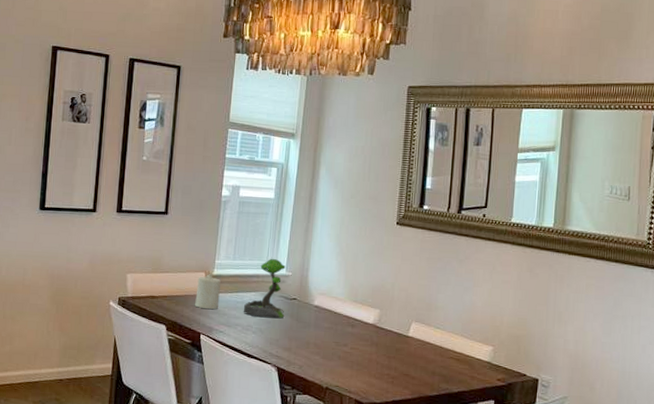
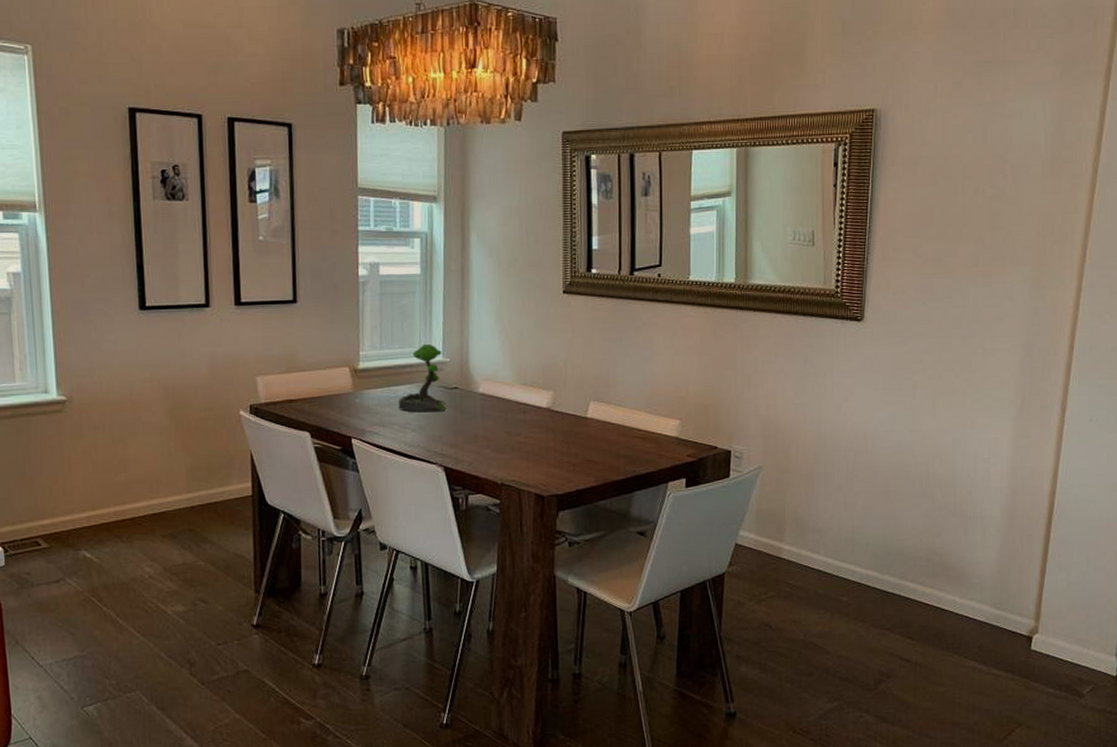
candle: present [195,273,221,310] -> none [341,367,370,409]

